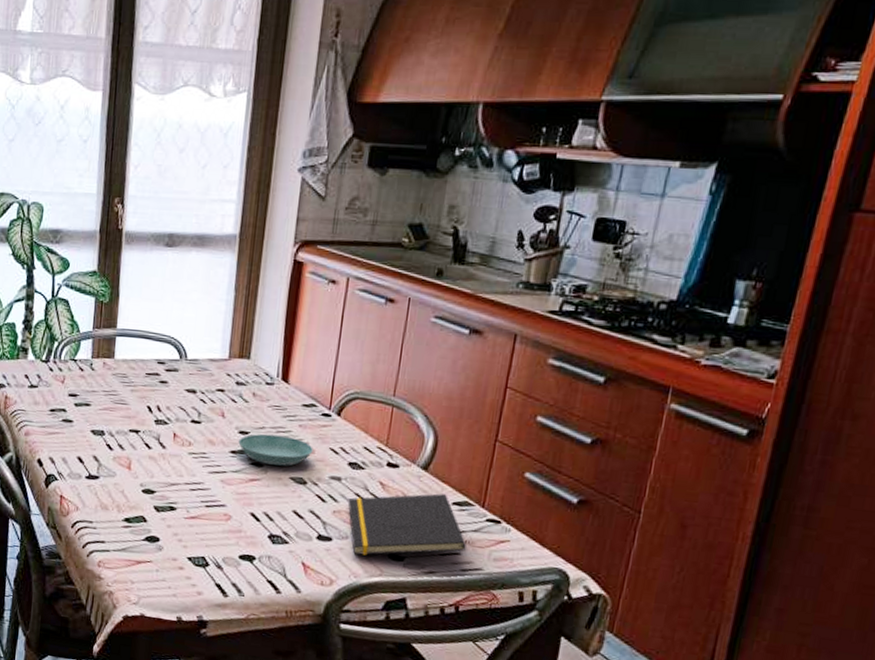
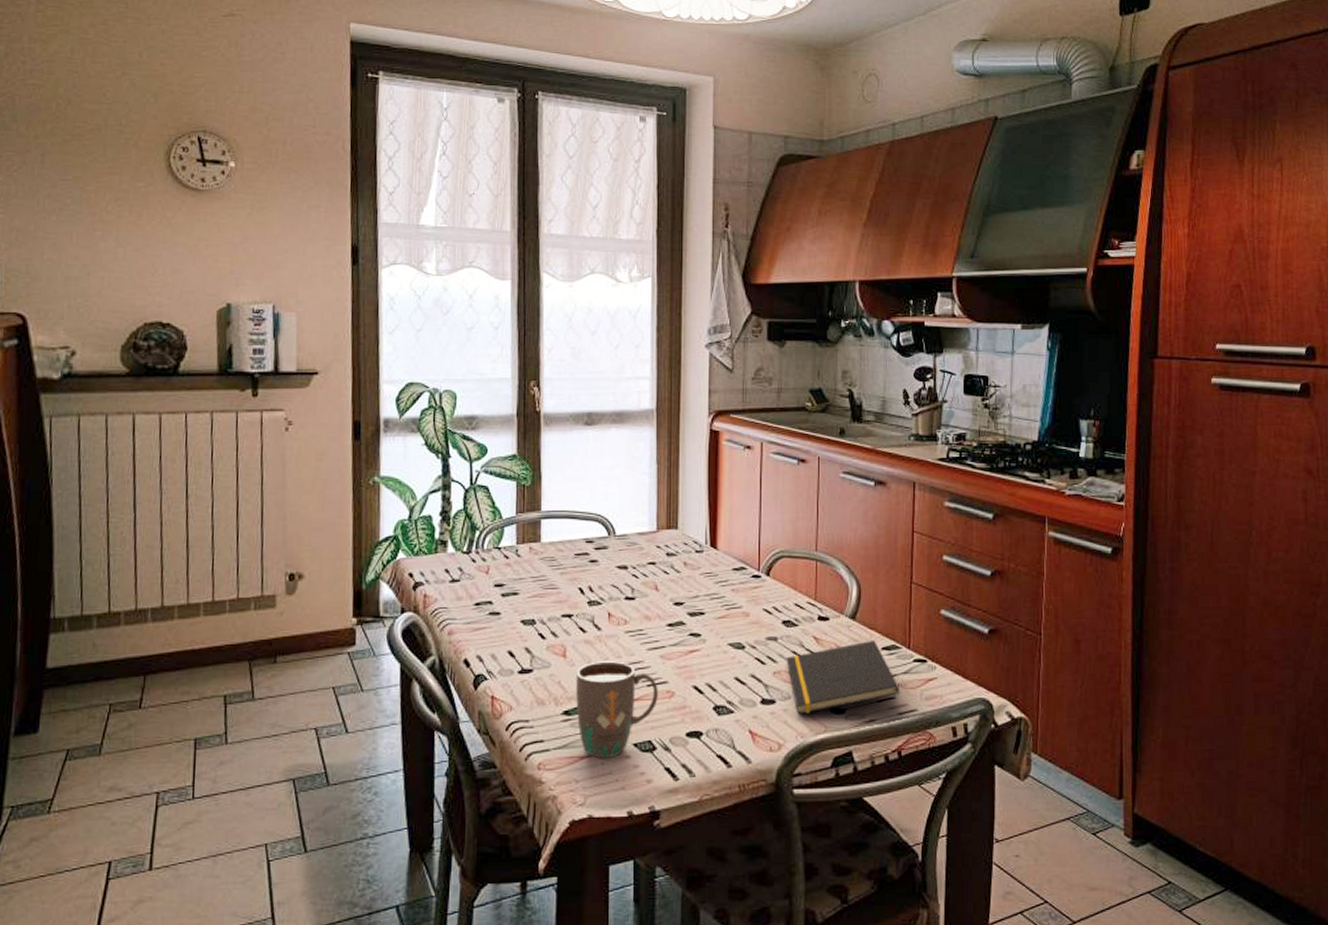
mug: none [136,477,216,567] -> present [576,661,658,759]
saucer: present [238,433,313,466] -> none [674,602,747,633]

